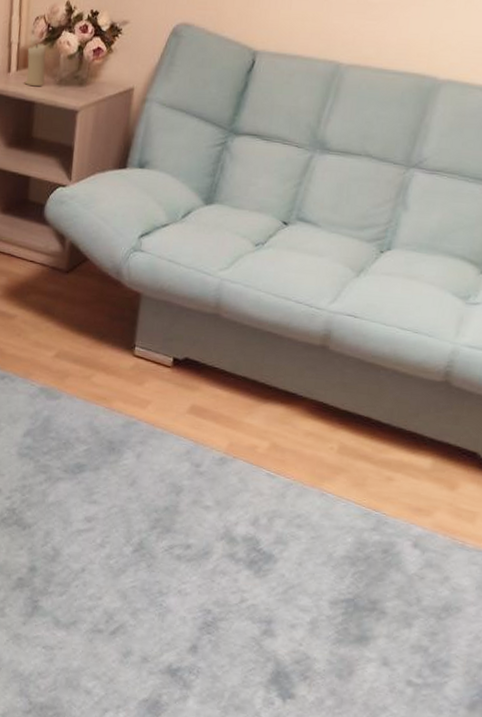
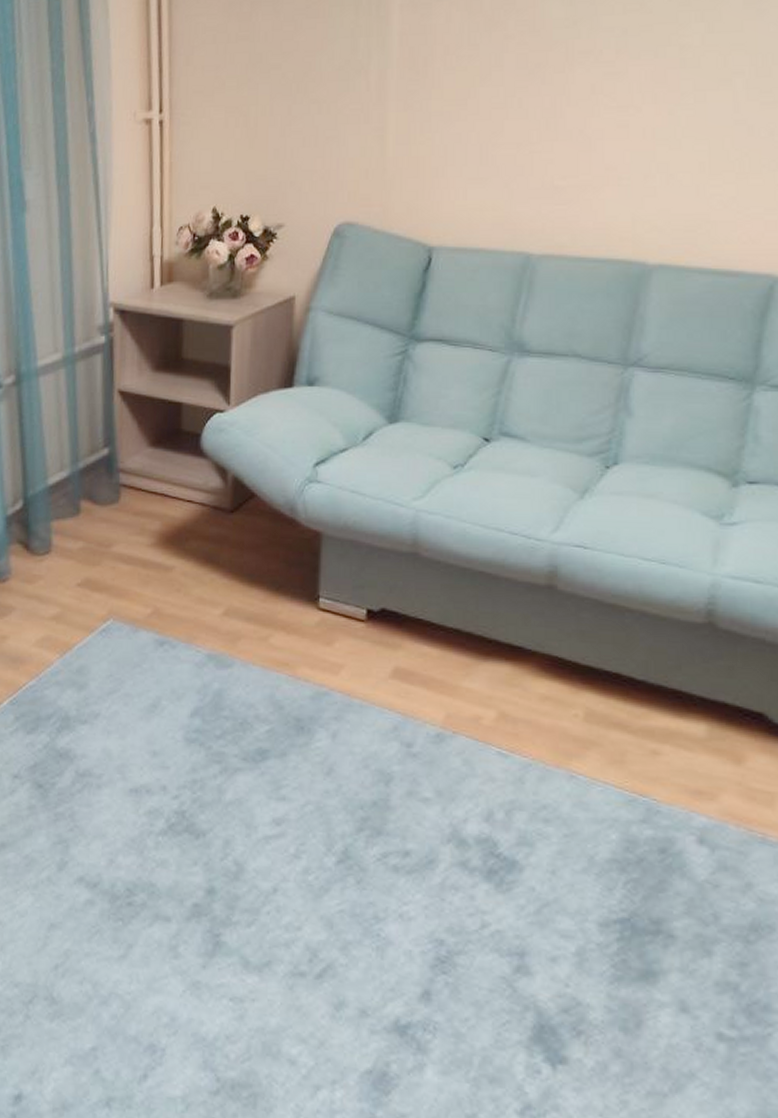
candle: present [24,43,47,87] -> none [170,255,194,302]

